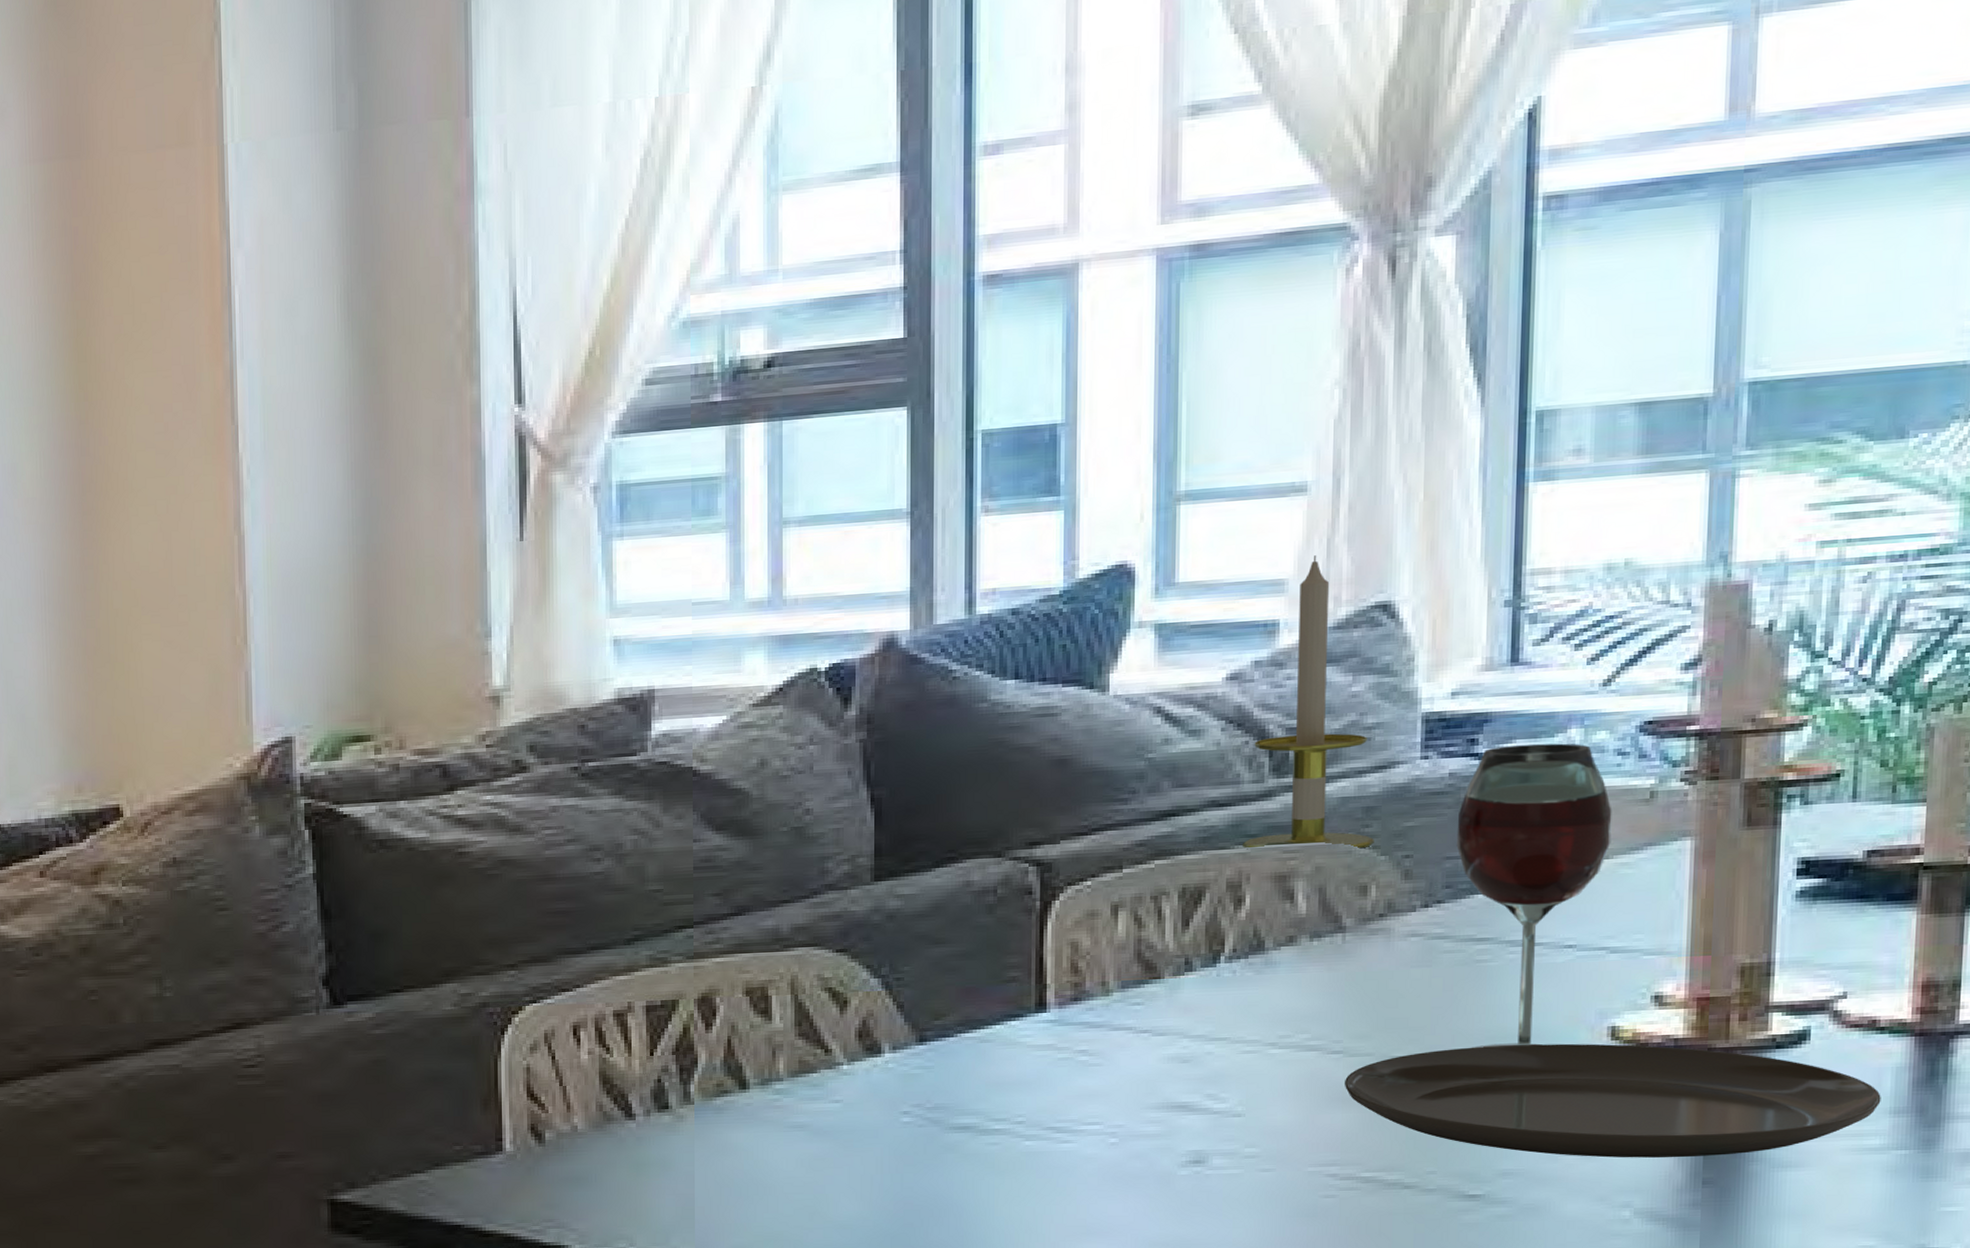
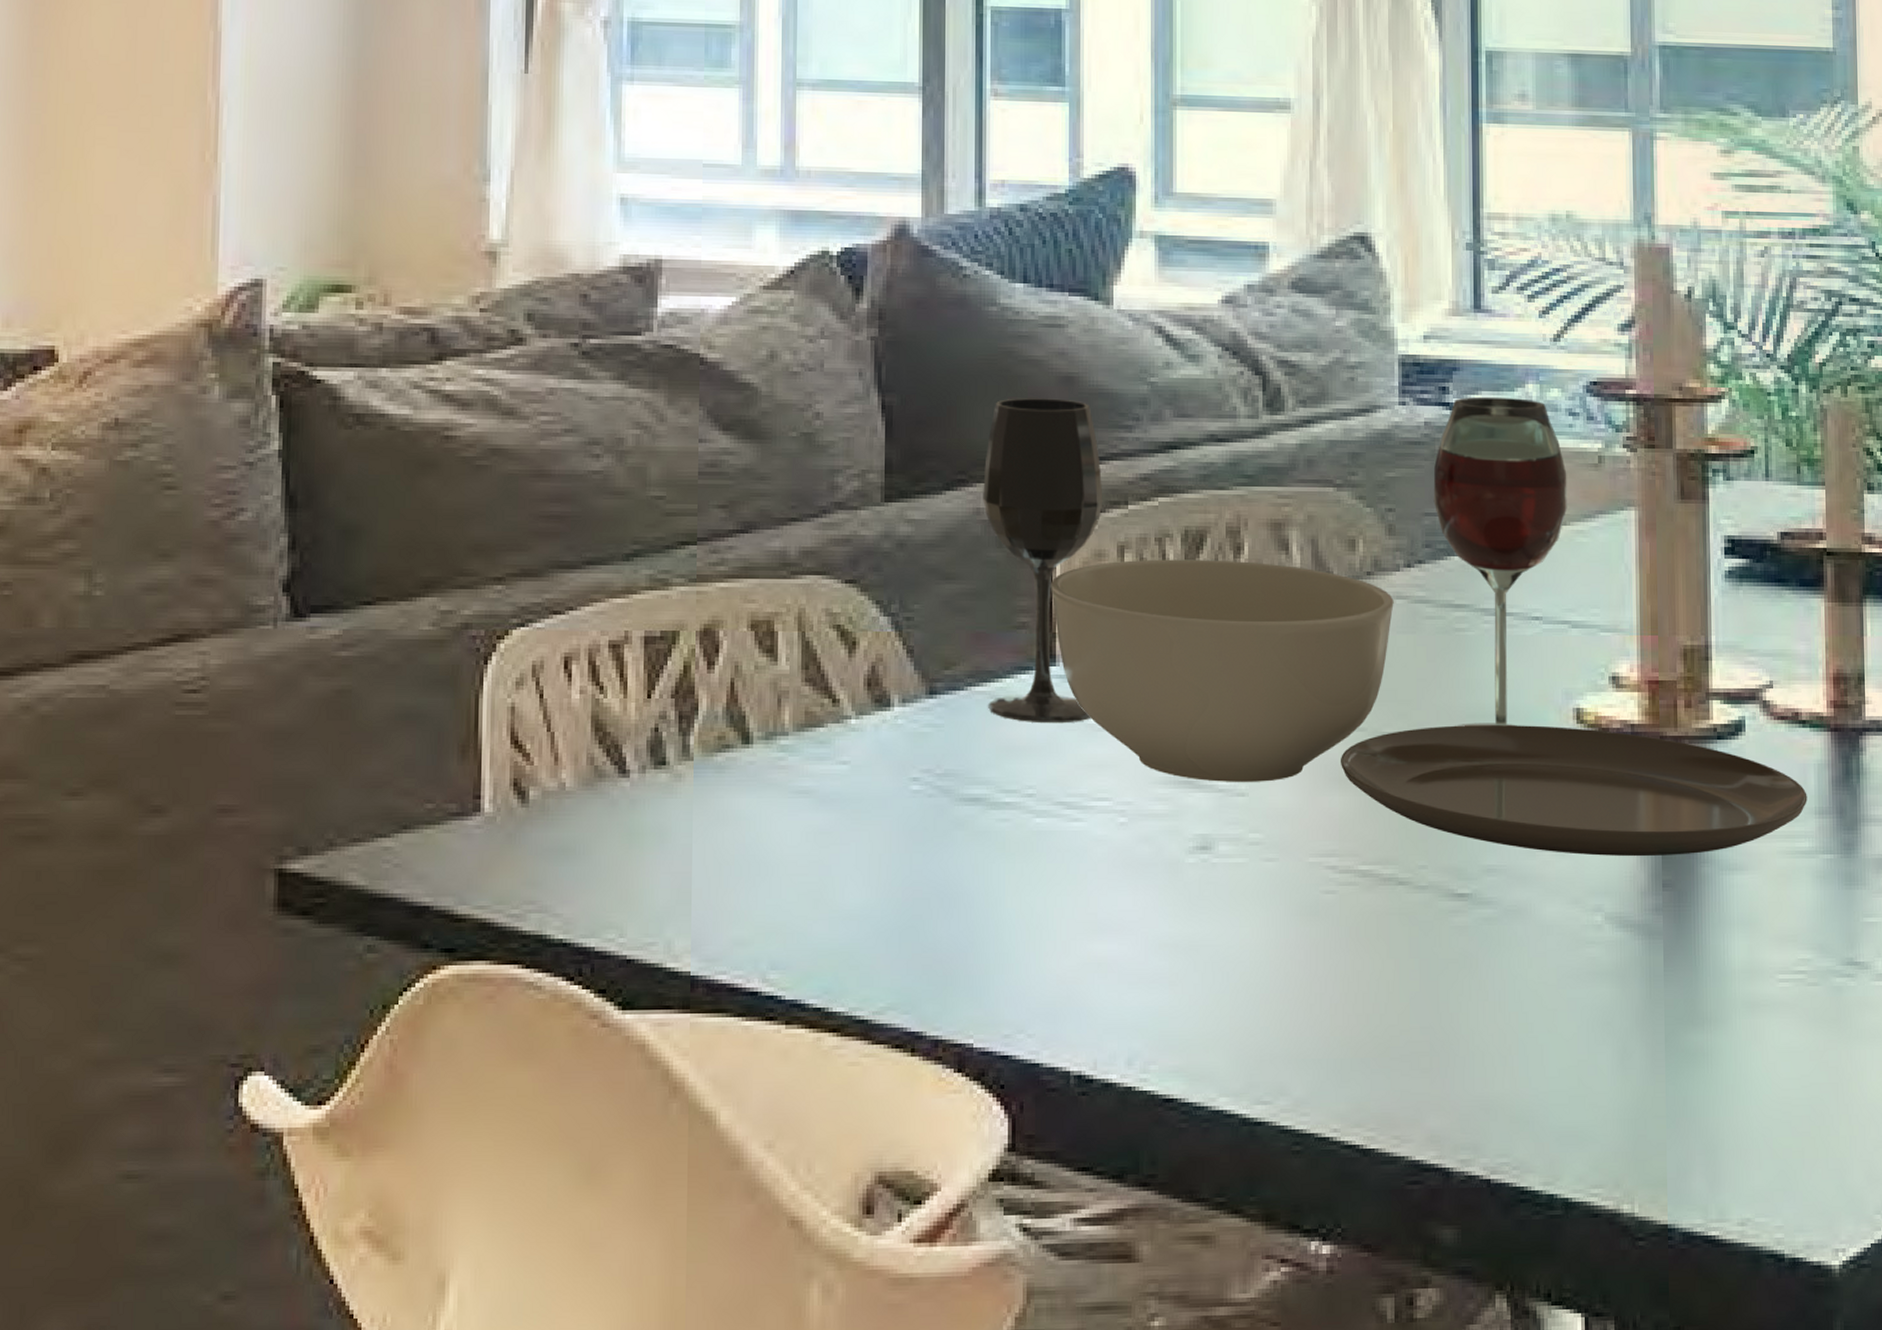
wine glass: none [973,779,1097,1062] -> present [983,398,1103,724]
bowl: none [1041,911,1408,1105] -> present [1050,559,1394,782]
candle: present [1243,555,1374,850] -> none [1240,177,1360,498]

